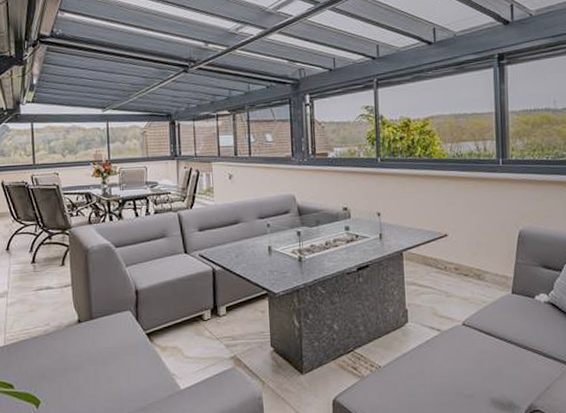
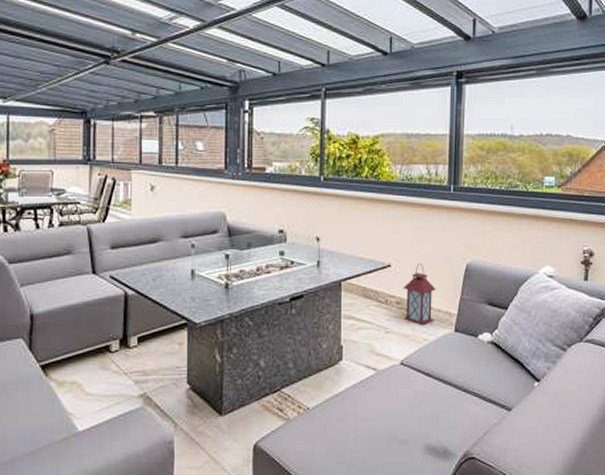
lantern: none [460,232,492,289] -> present [403,263,436,326]

